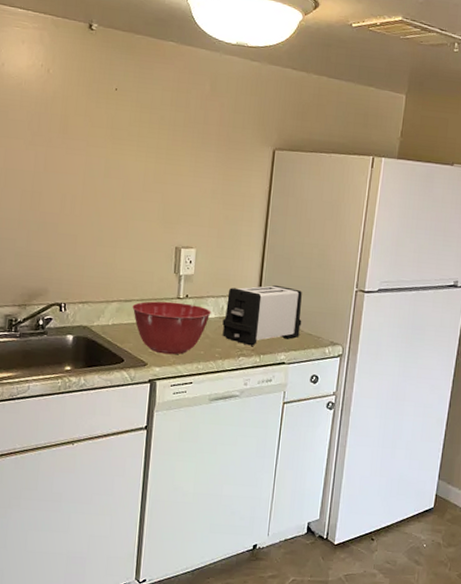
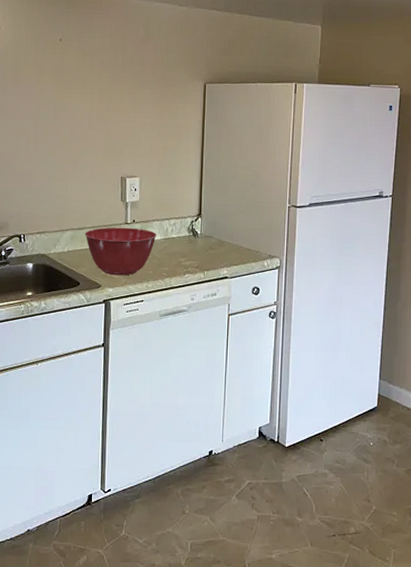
toaster: present [222,285,302,346] -> none [168,206,241,263]

